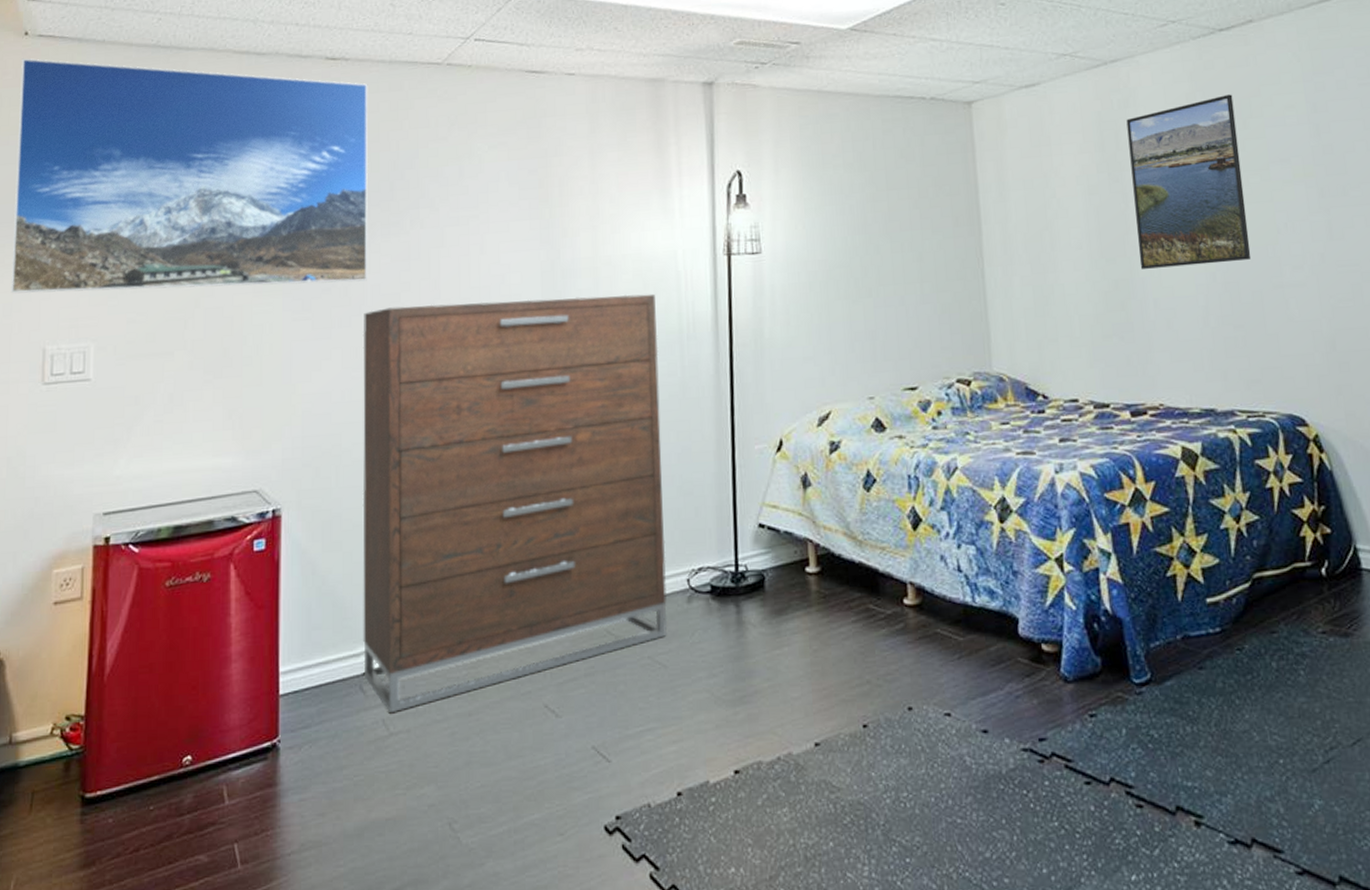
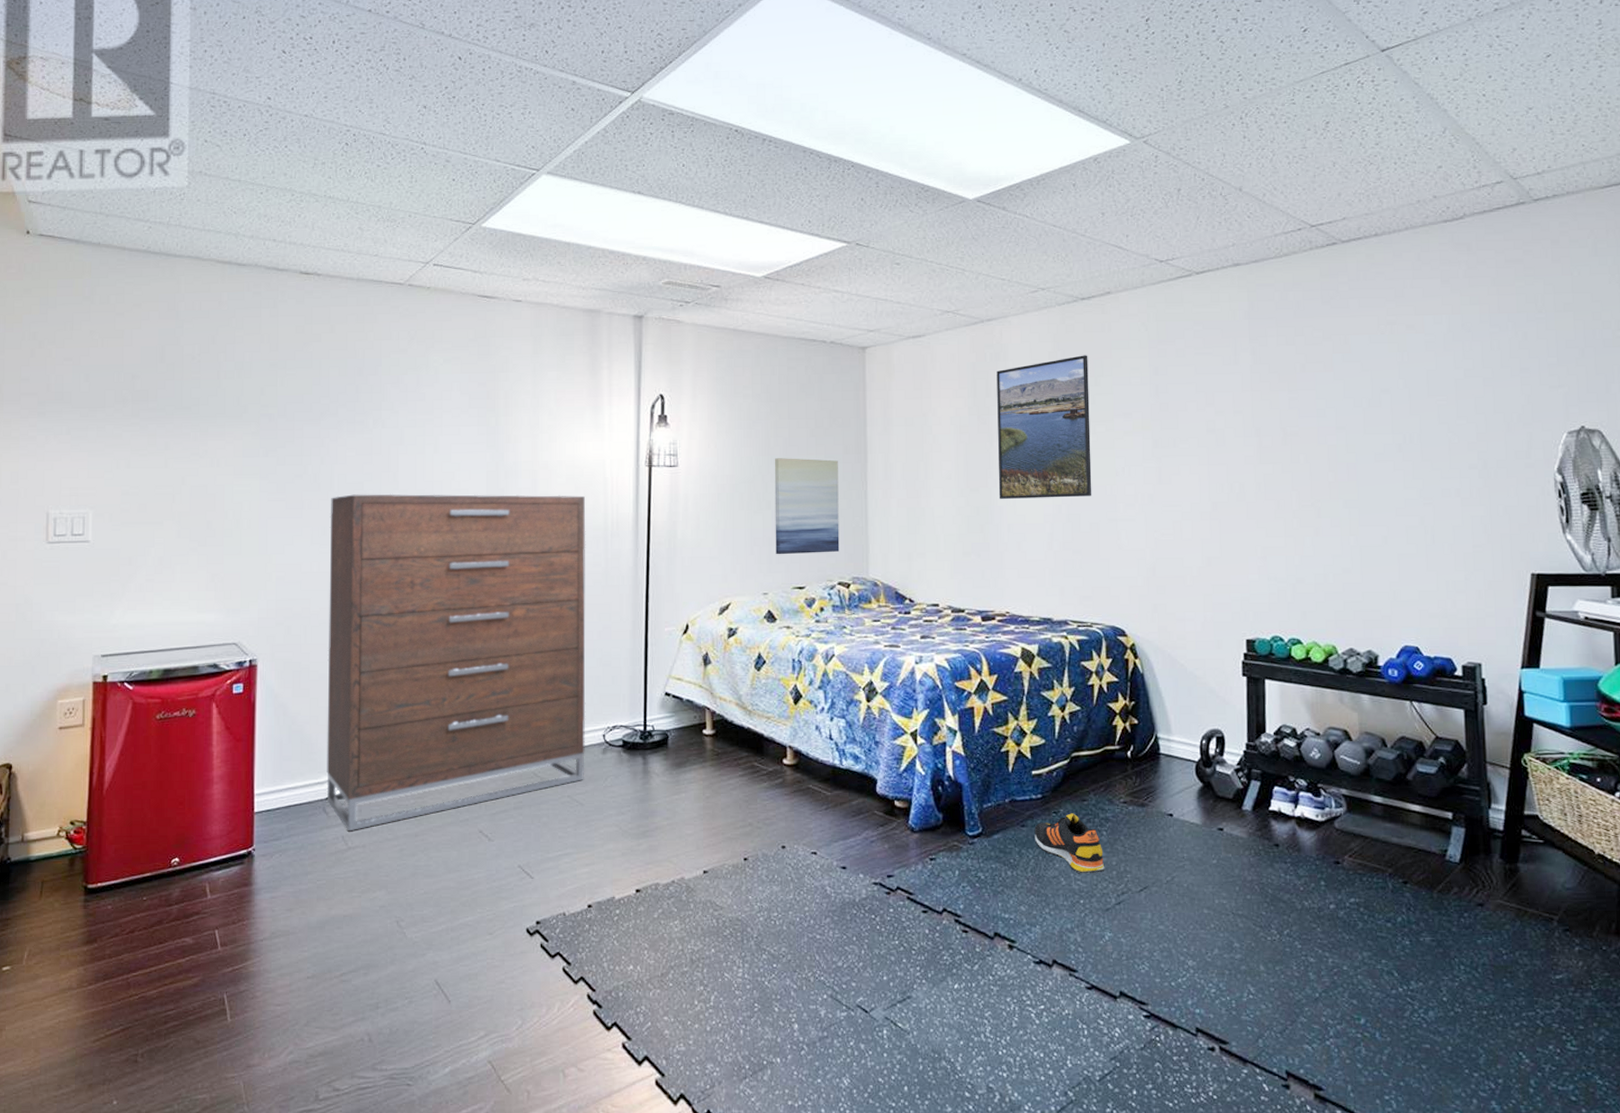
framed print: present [10,58,369,294] -> none [17,254,338,471]
wall art: none [873,234,956,351] -> present [774,458,840,555]
shoe: none [1214,649,1307,726] -> present [1034,813,1105,874]

